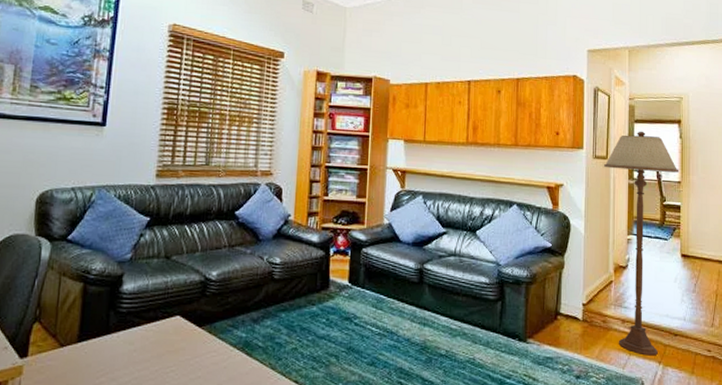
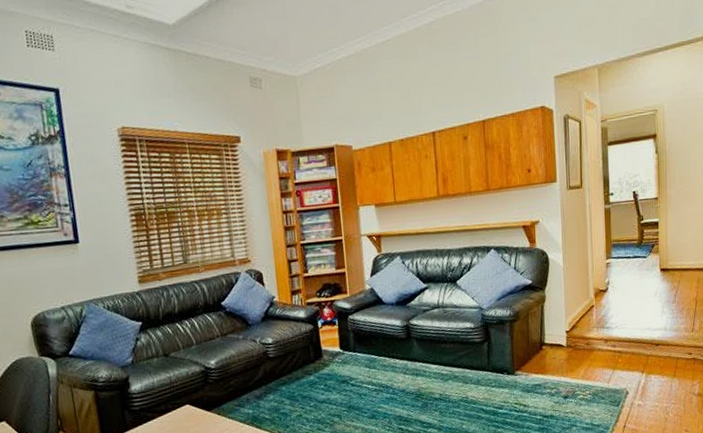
floor lamp: present [604,131,679,356] -> none [579,152,656,368]

